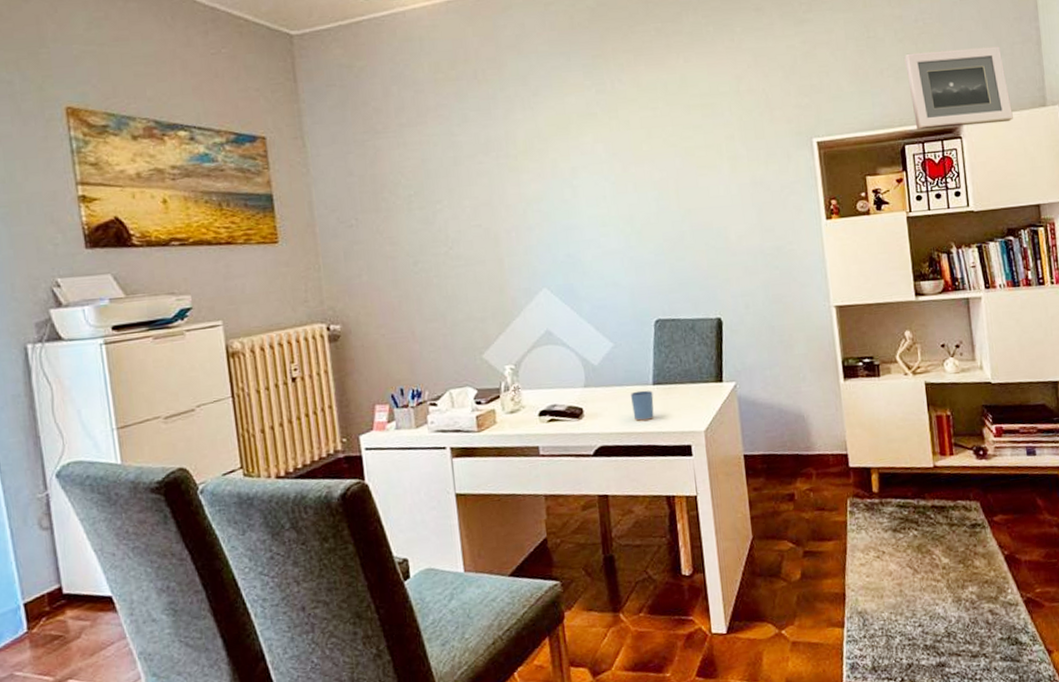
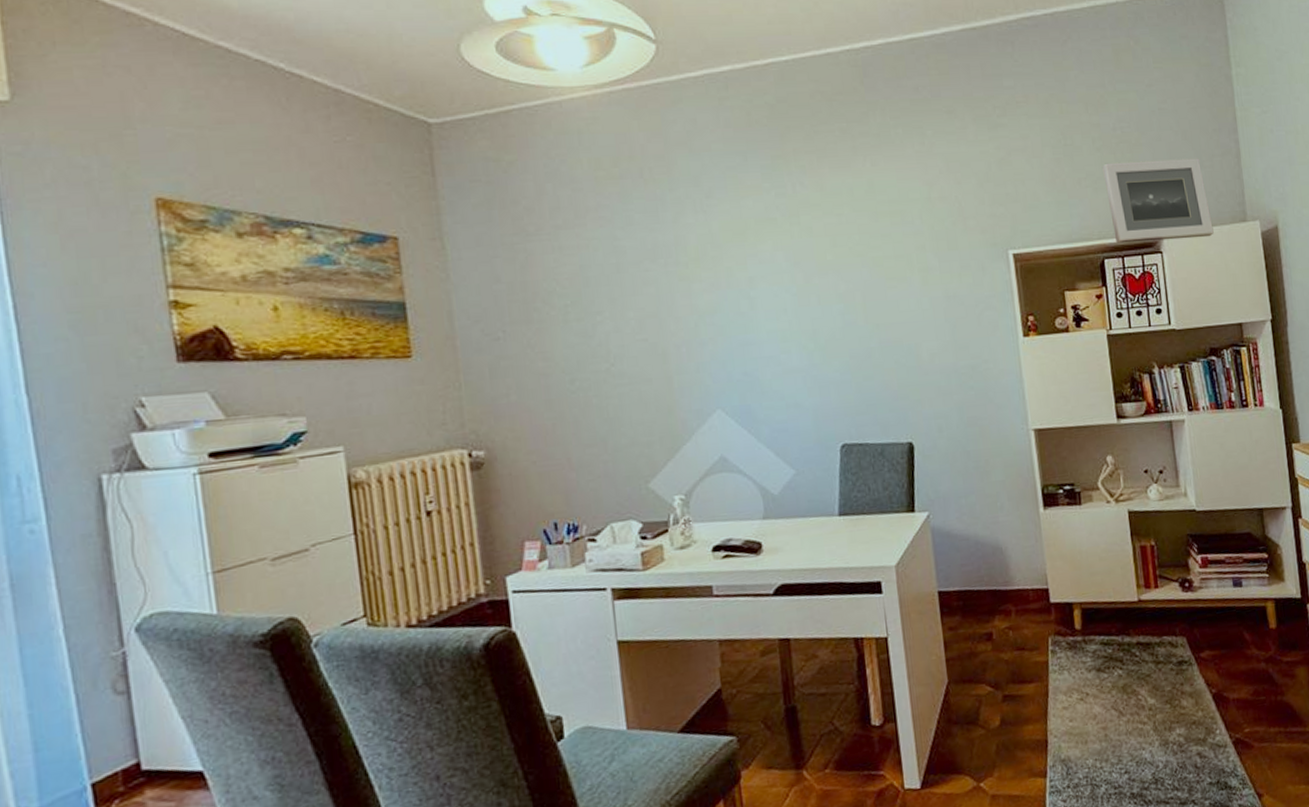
mug: present [631,390,654,421] -> none [815,521,841,556]

